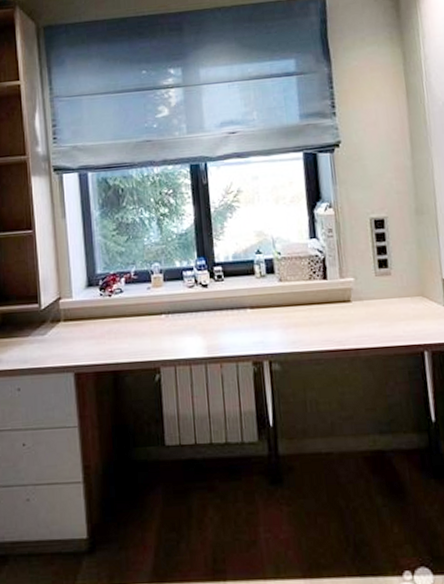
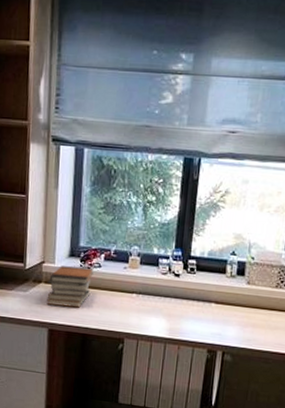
book stack: none [66,294,116,345] -> present [46,265,94,308]

